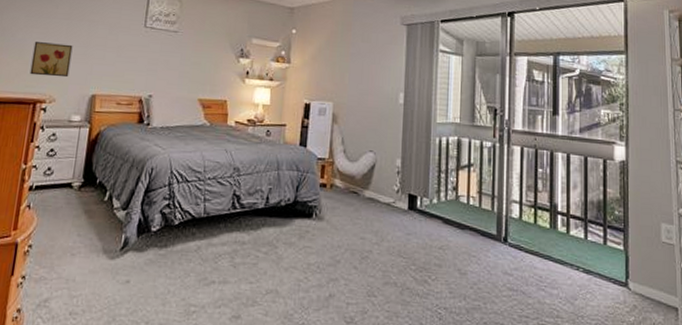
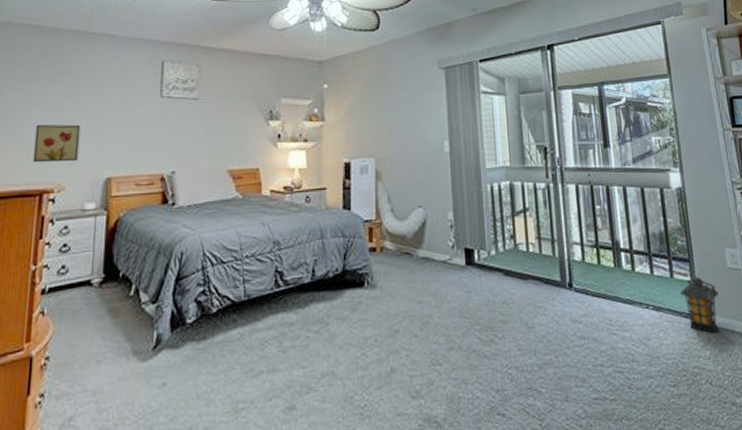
lantern: none [612,246,650,302] -> present [680,277,719,334]

